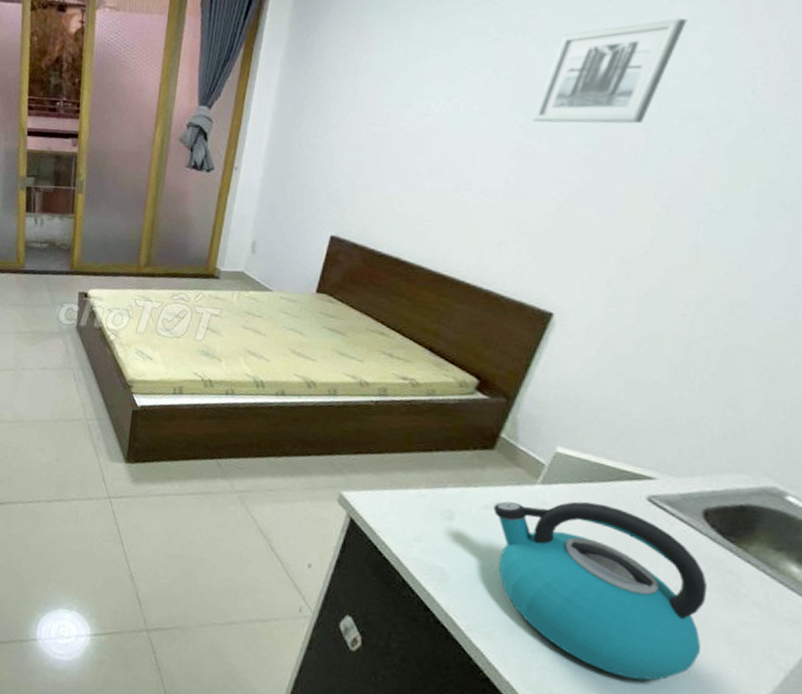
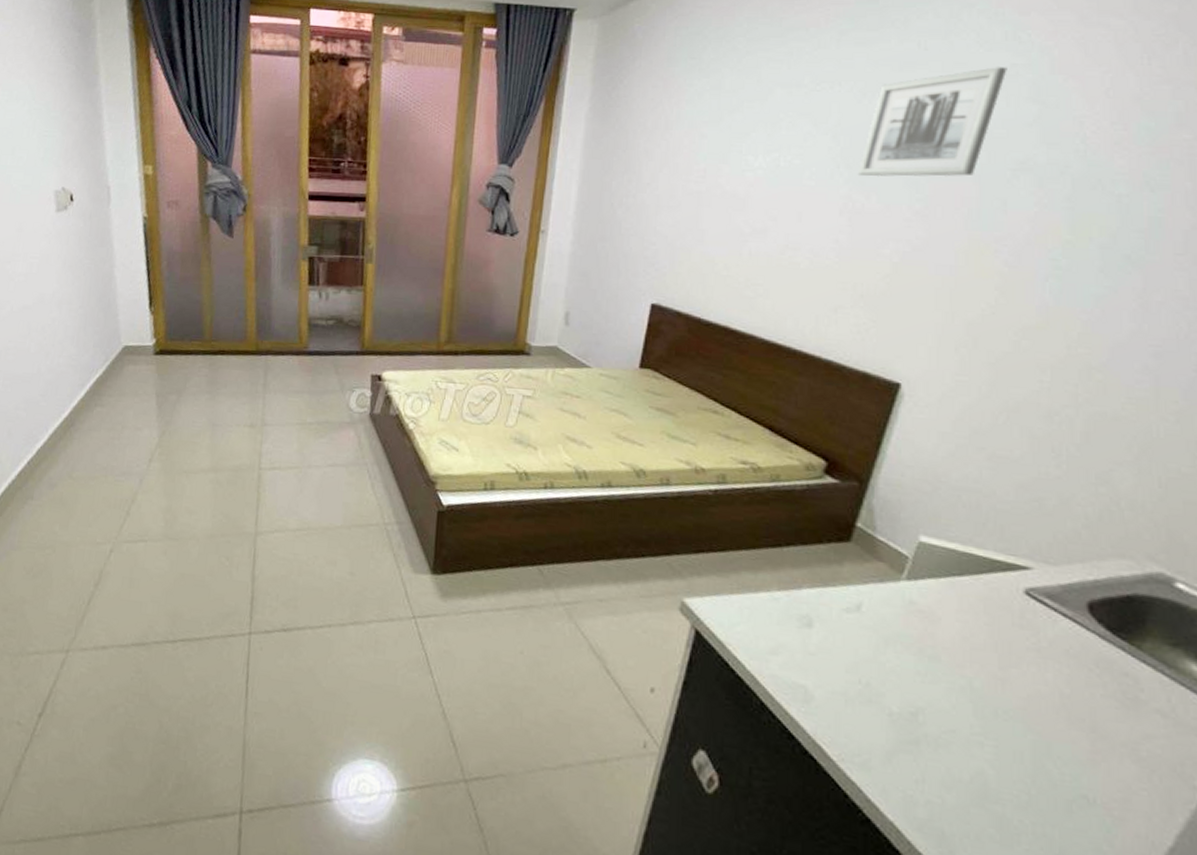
kettle: present [493,501,708,681] -> none [856,598,1105,812]

